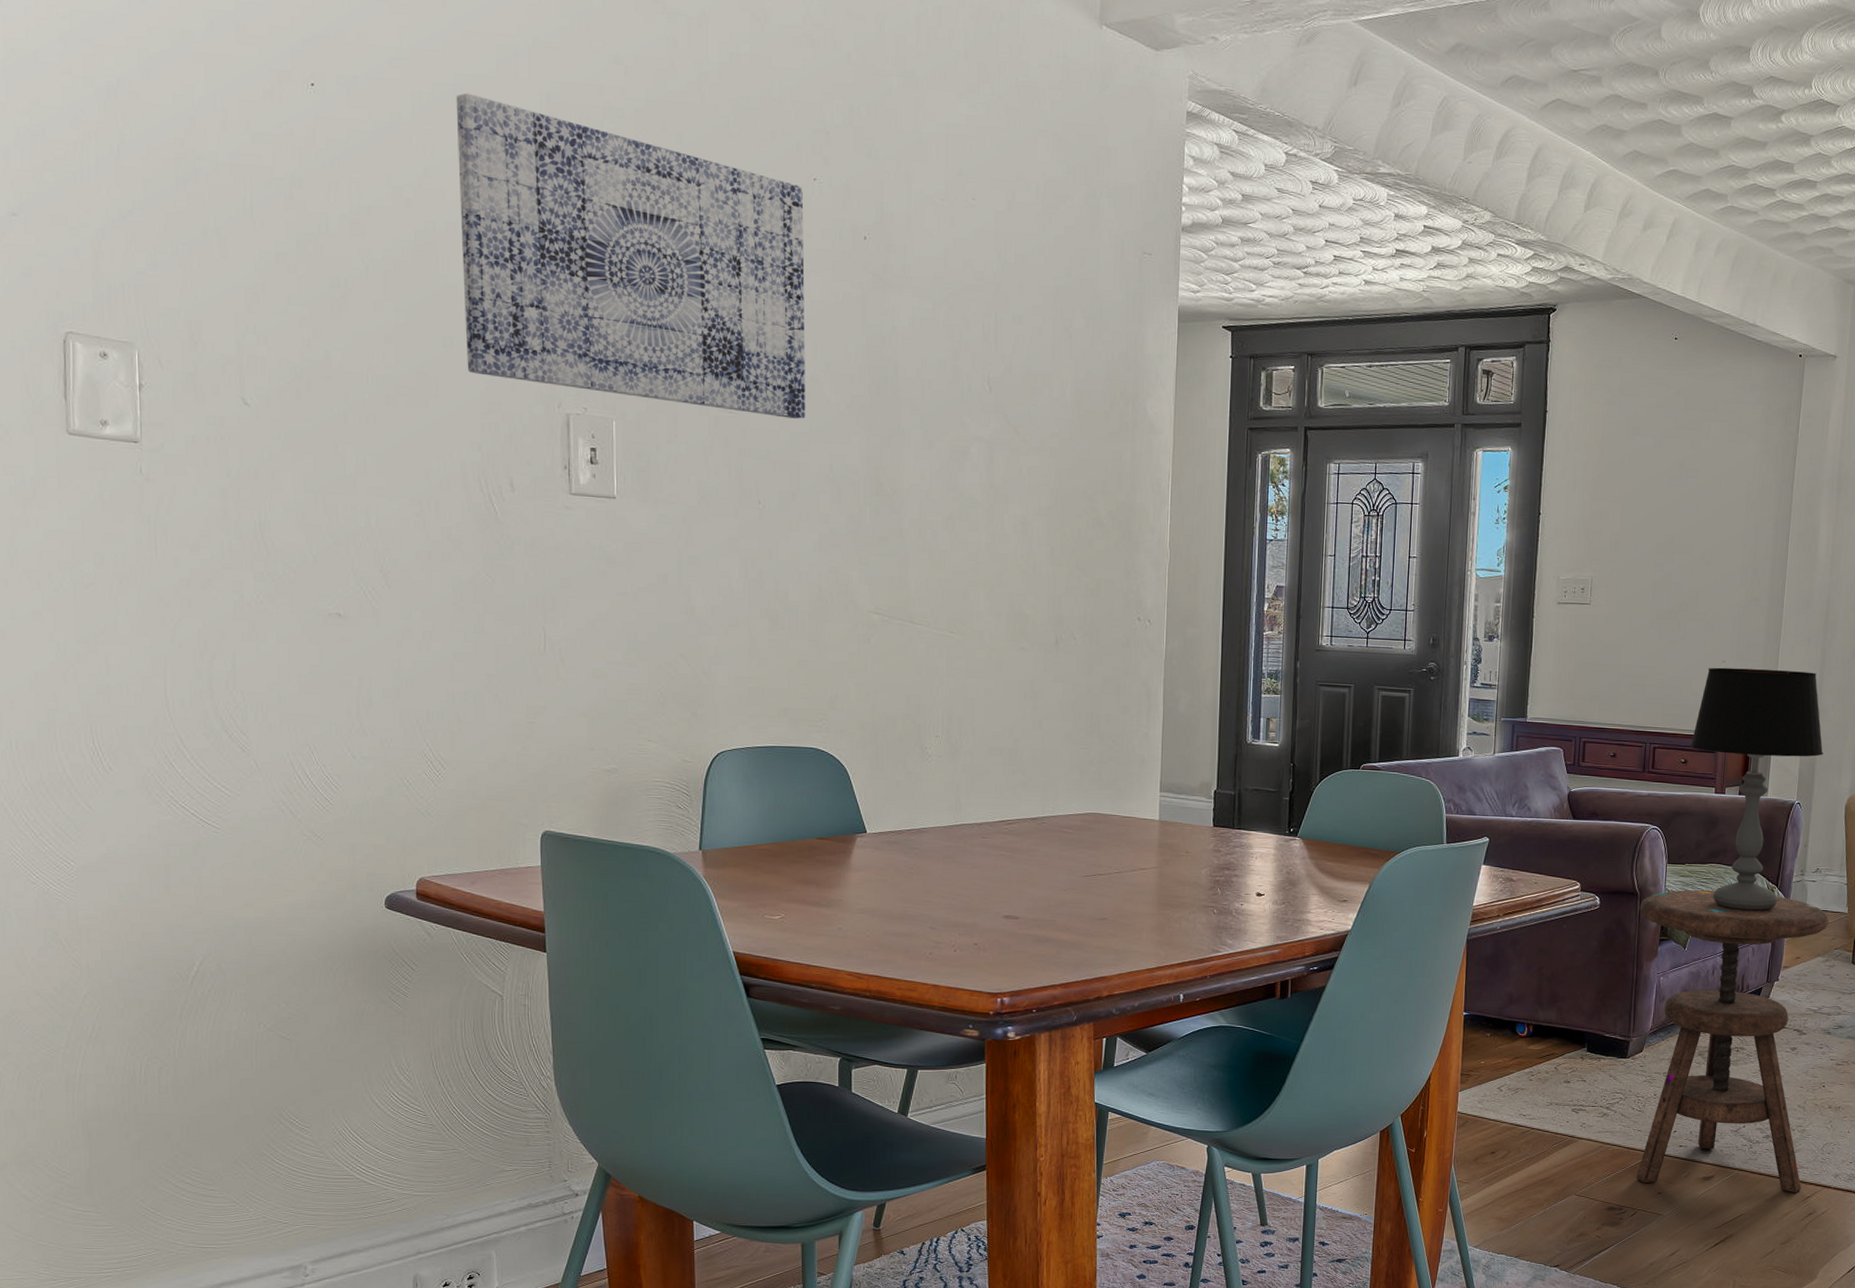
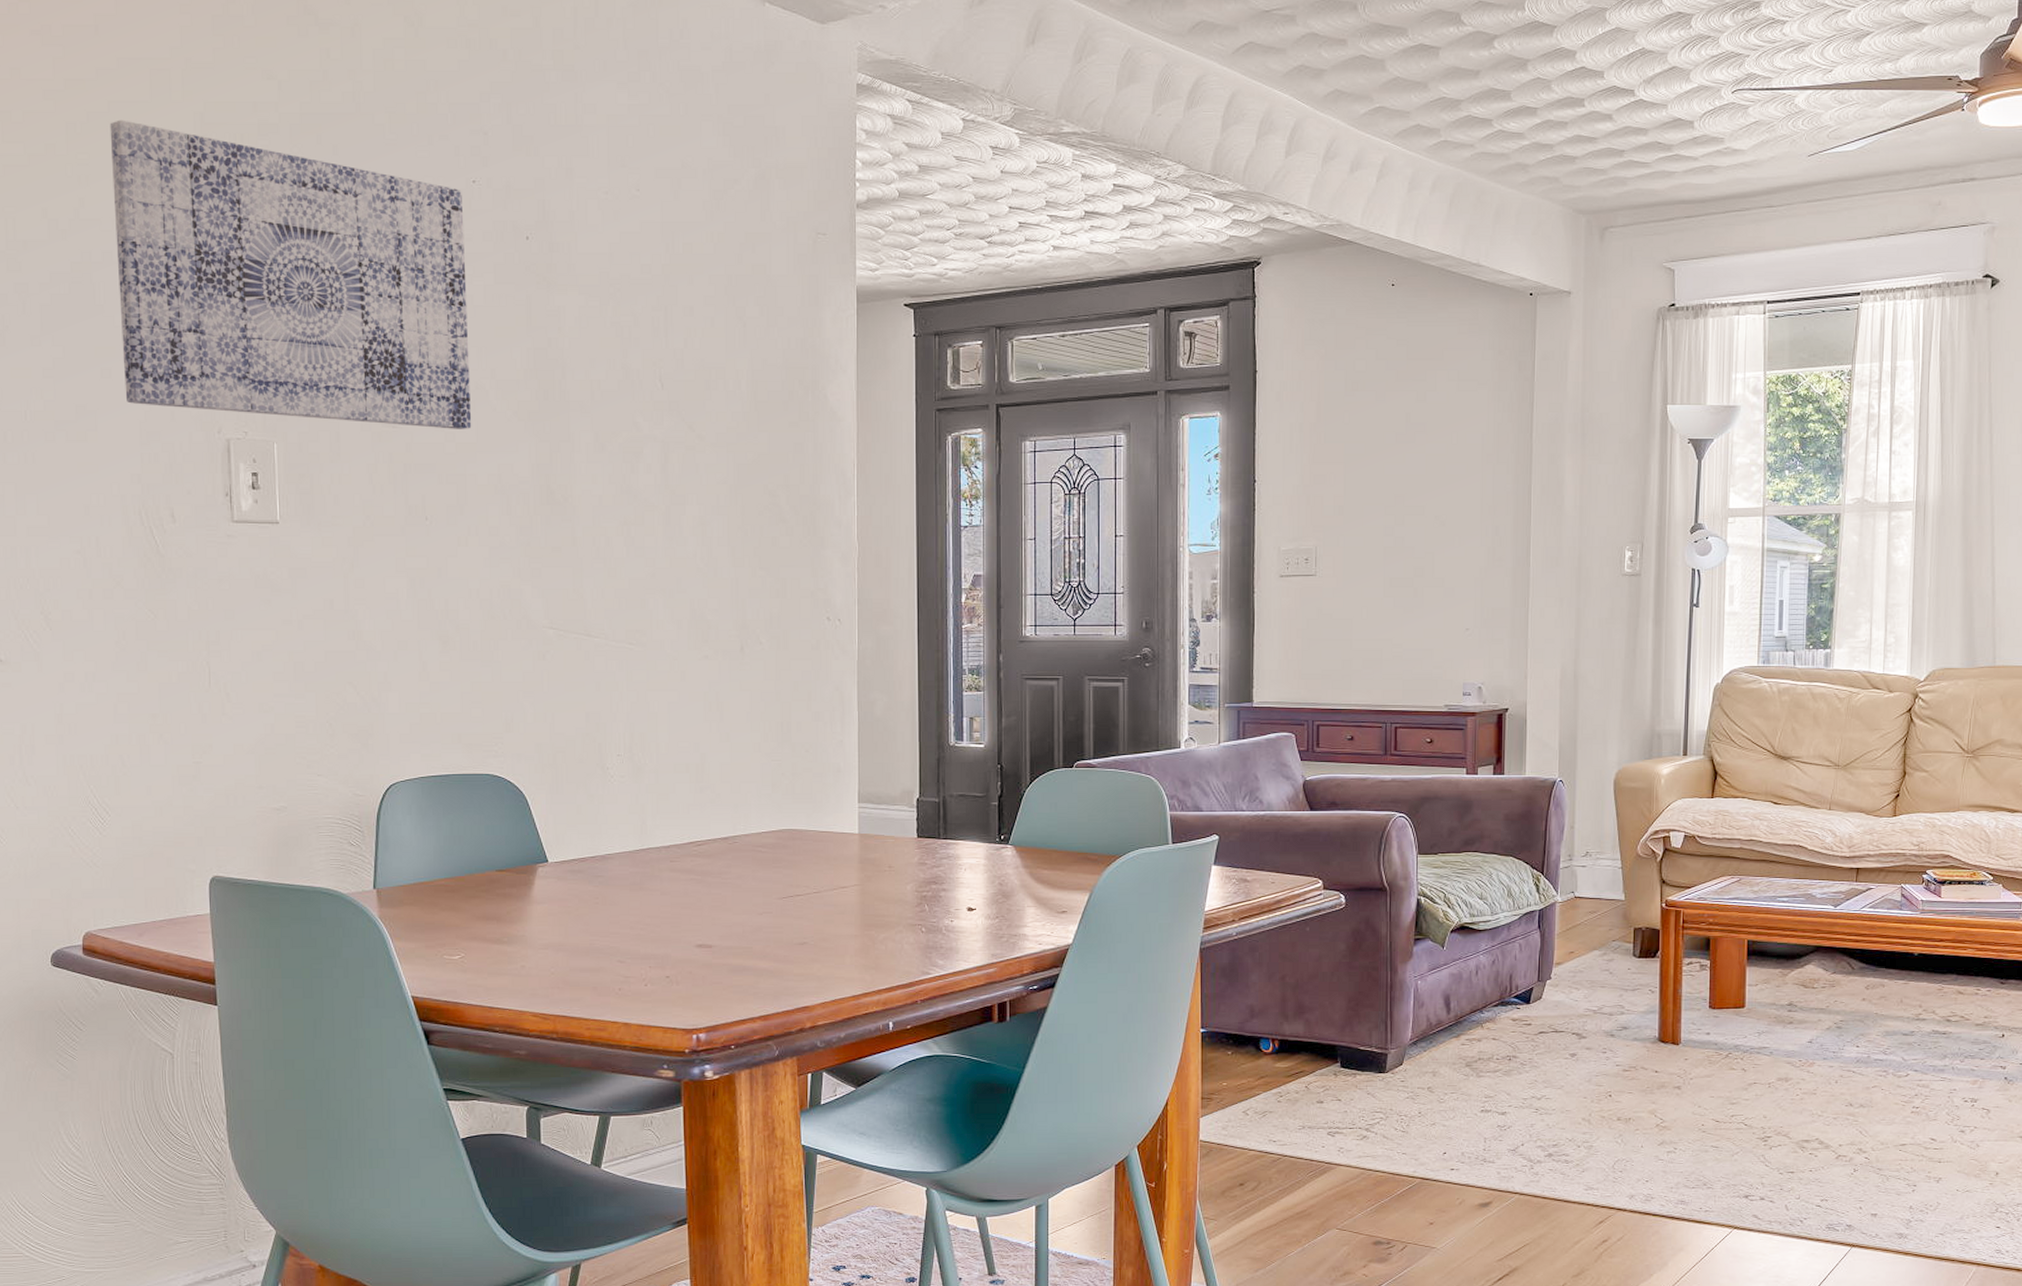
side table: present [1636,889,1829,1194] -> none [1390,881,1604,1219]
table lamp: present [1690,667,1824,911] -> none [1436,636,1585,902]

